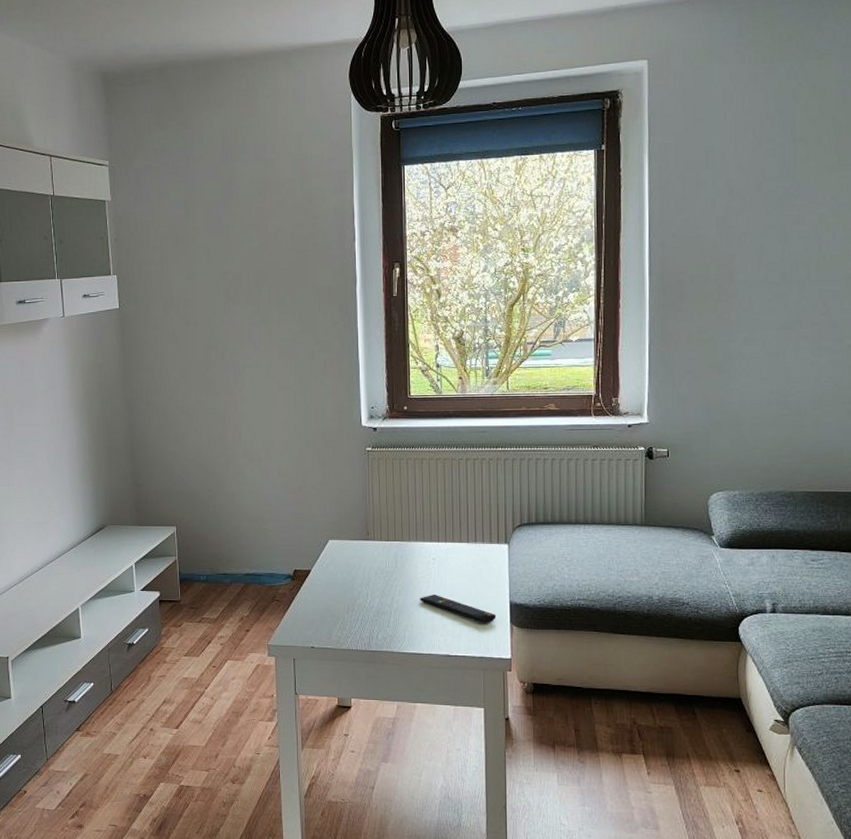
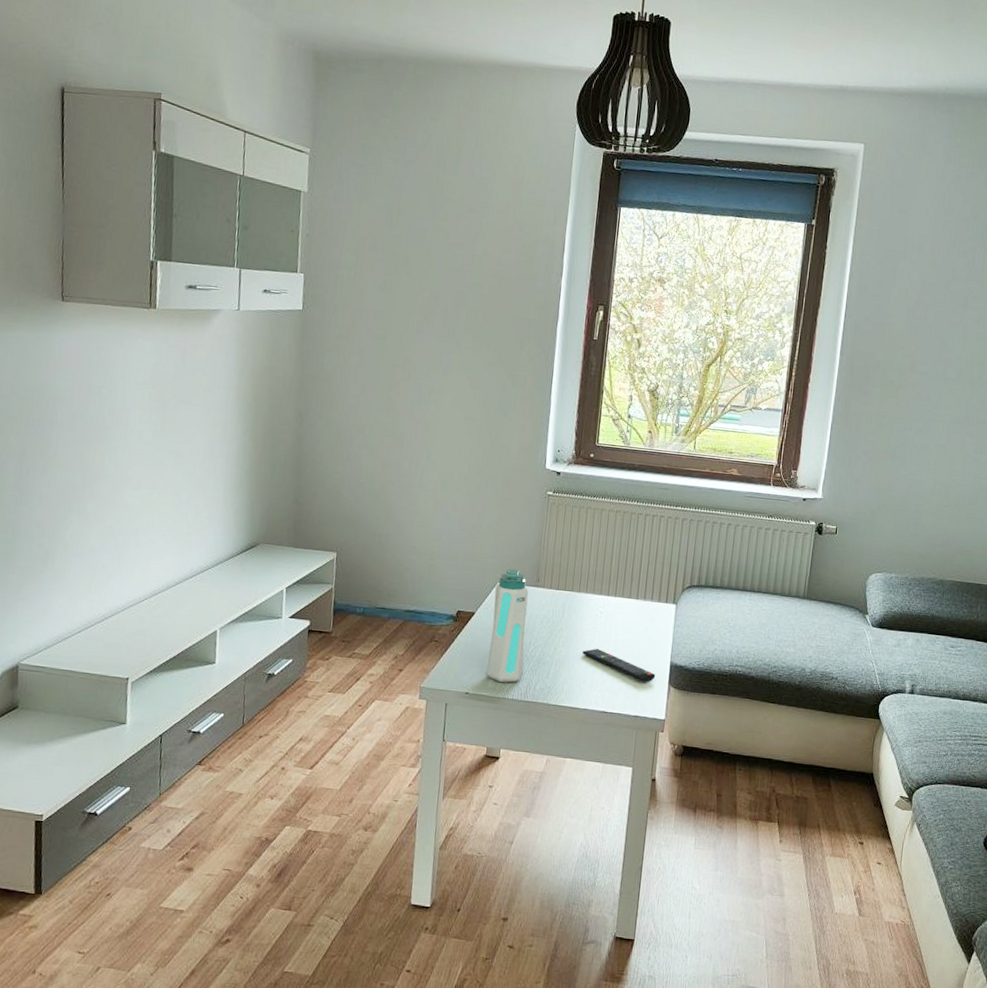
water bottle: none [327,525,364,635] -> present [486,569,529,683]

